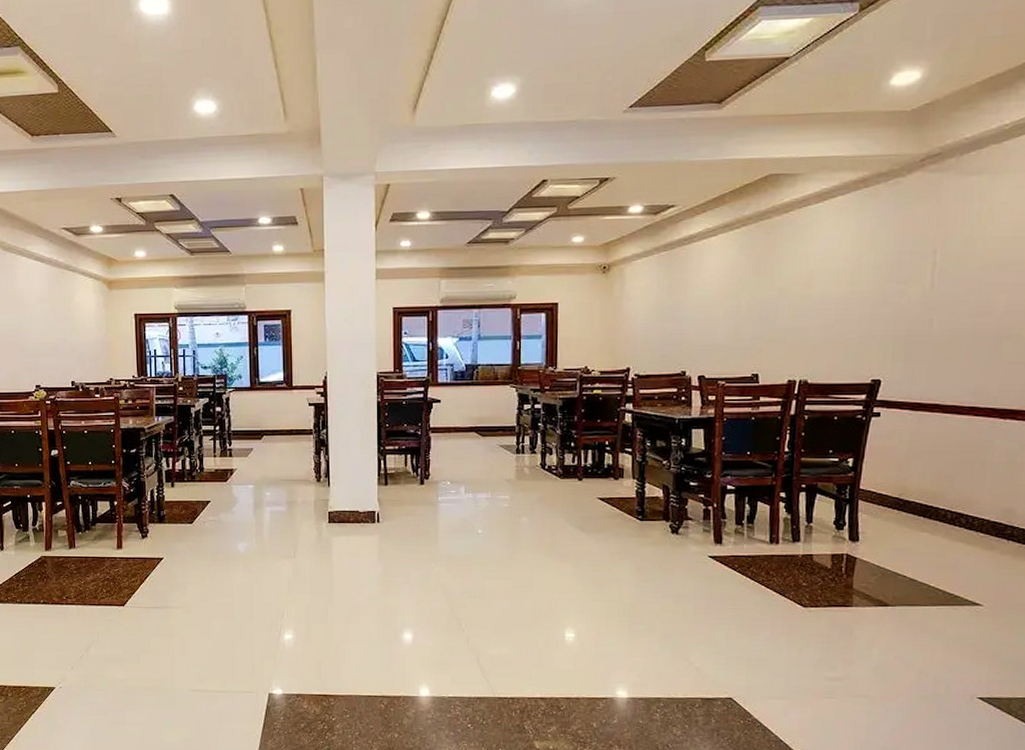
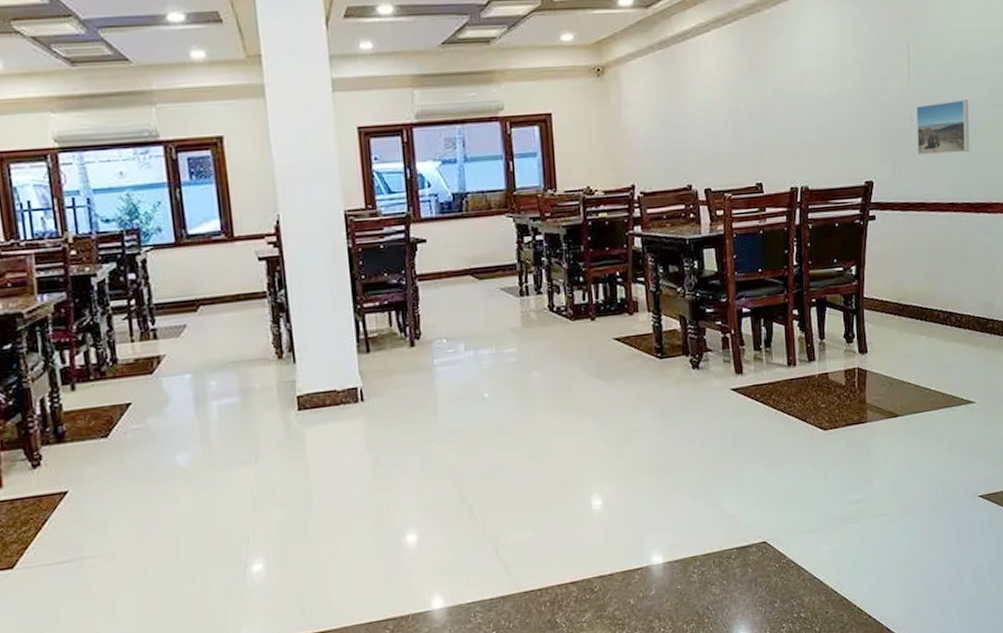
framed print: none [935,305,1002,358] -> present [916,99,970,156]

